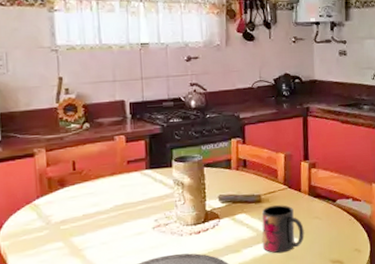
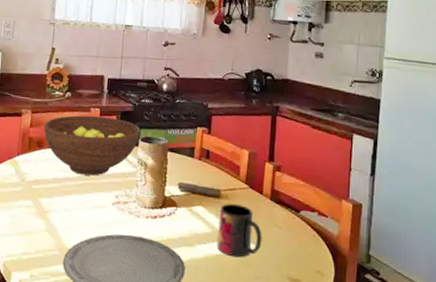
fruit bowl: none [63,142,173,206] -> present [44,115,140,176]

